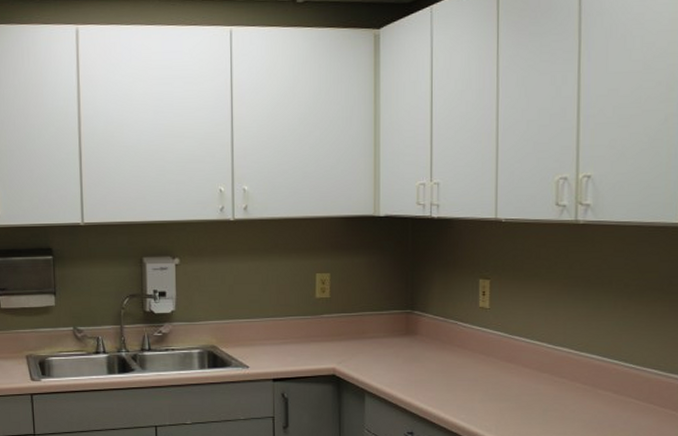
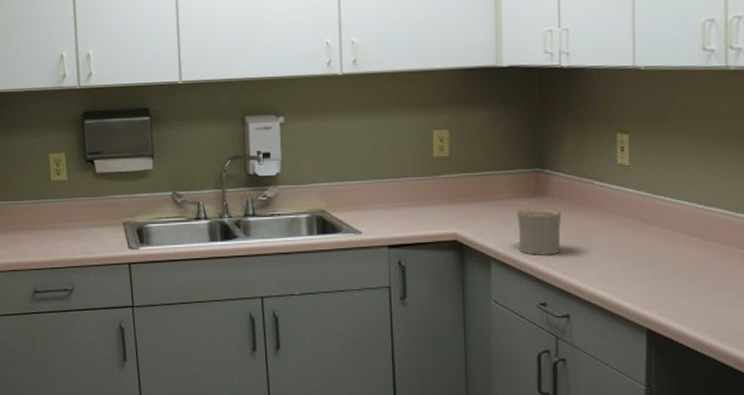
cup: none [390,346,429,389] -> present [517,208,562,255]

